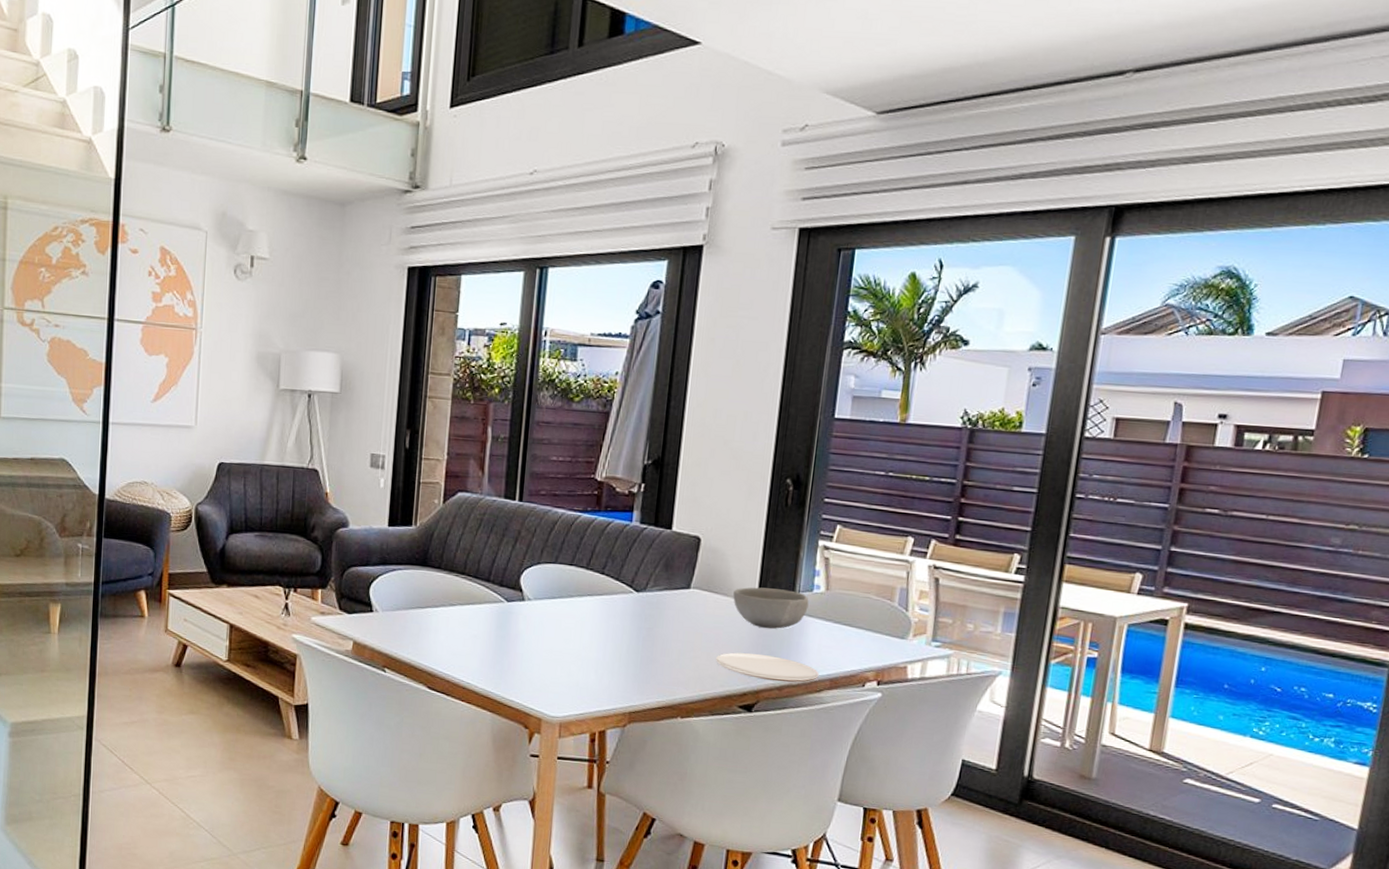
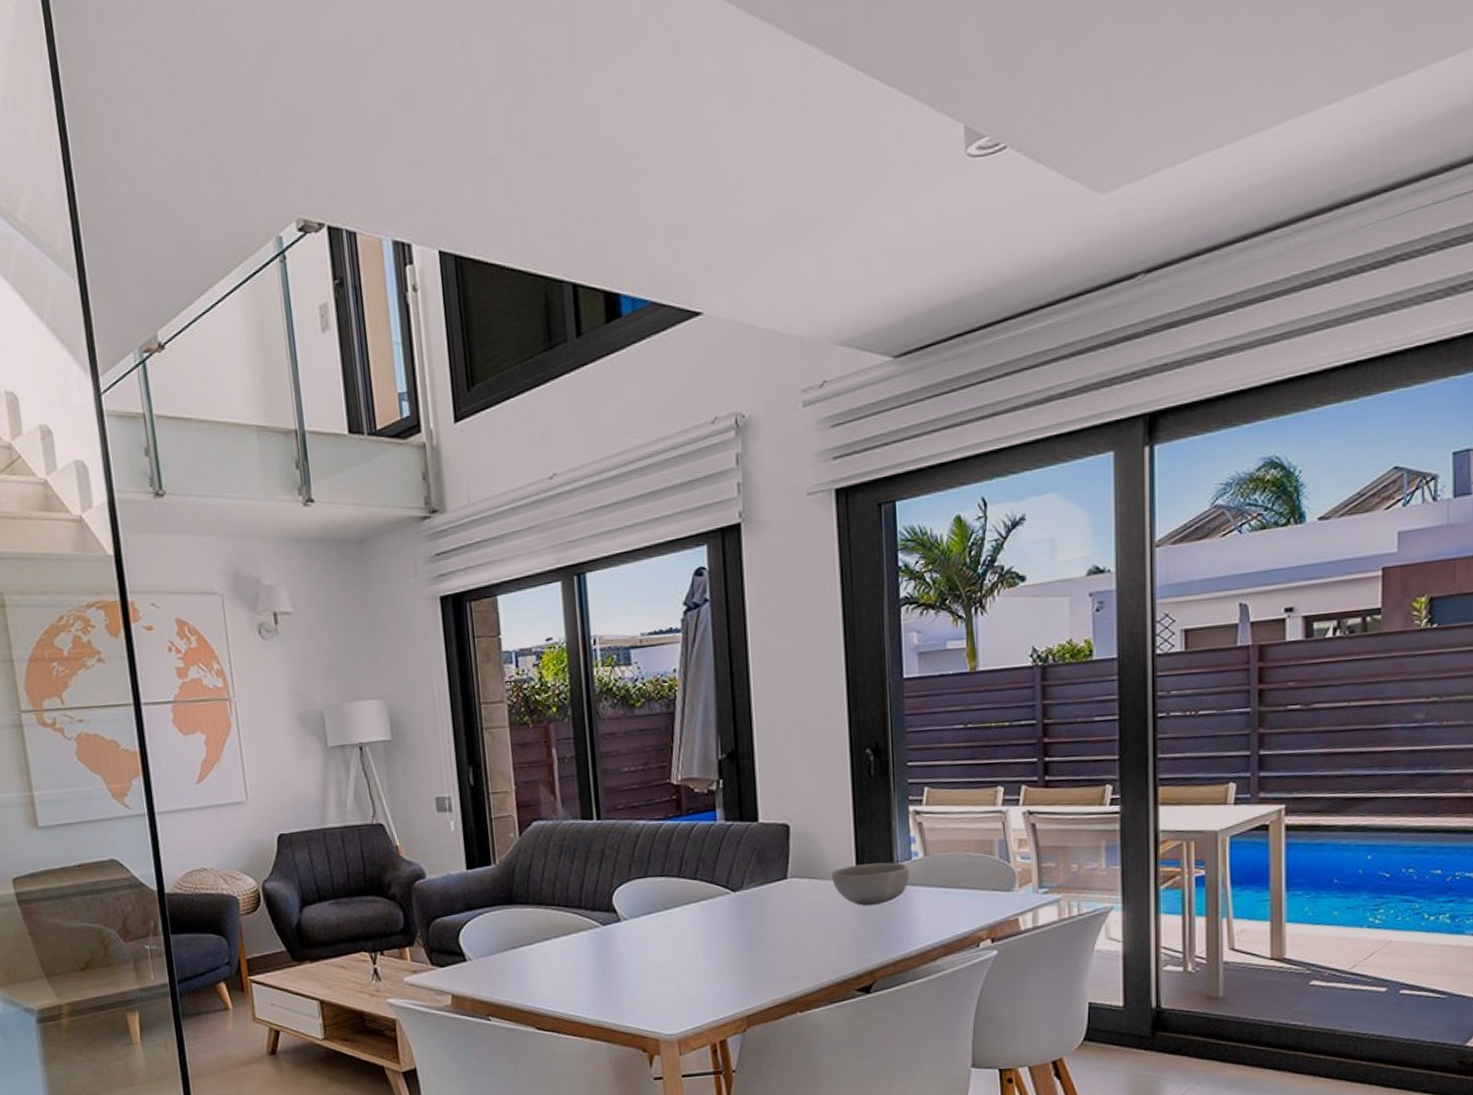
plate: present [716,652,819,683] -> none [825,932,932,959]

